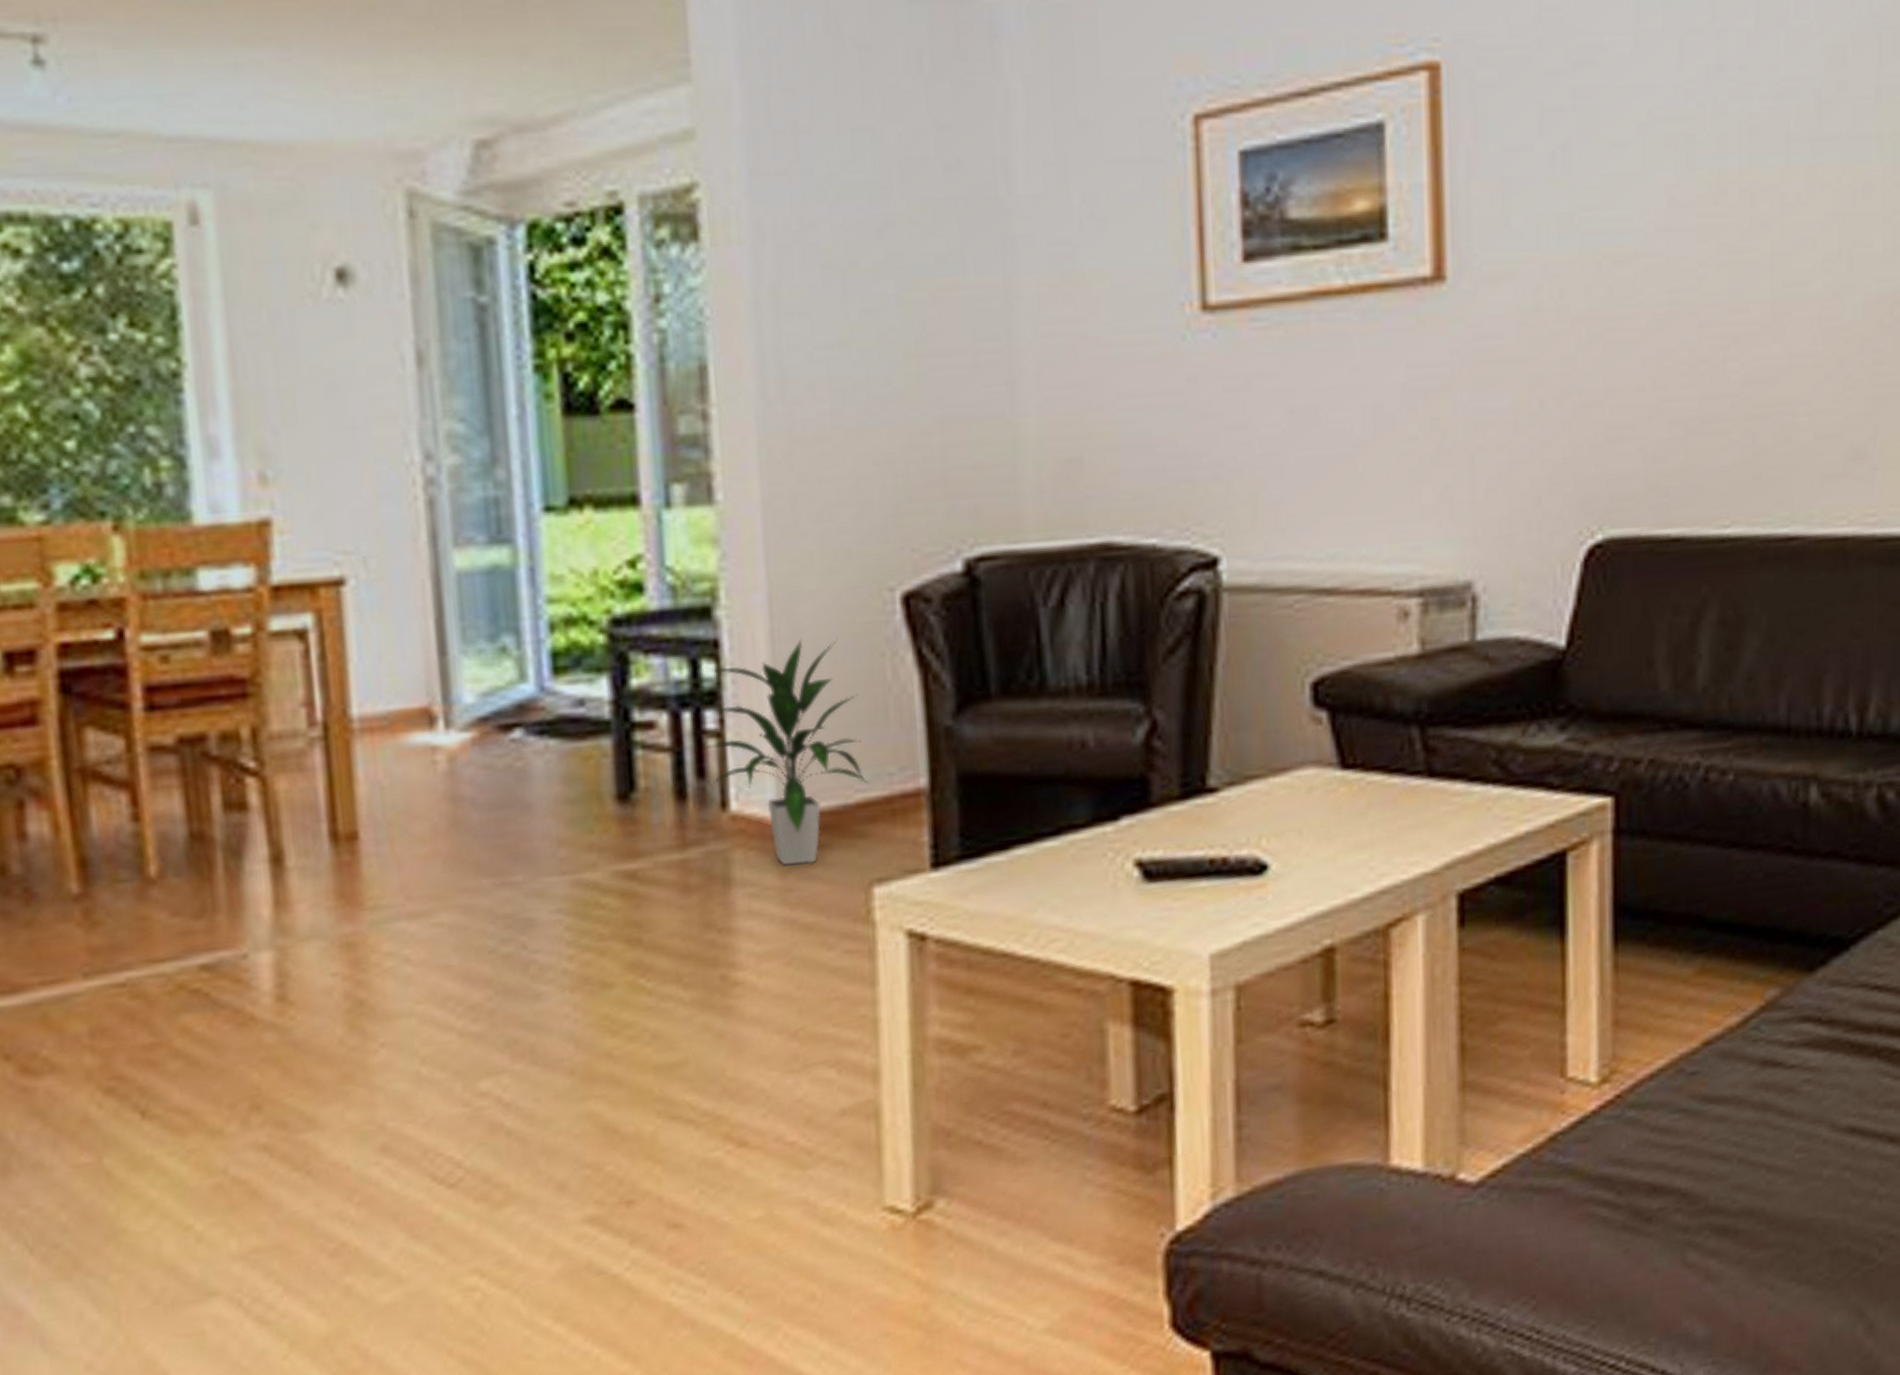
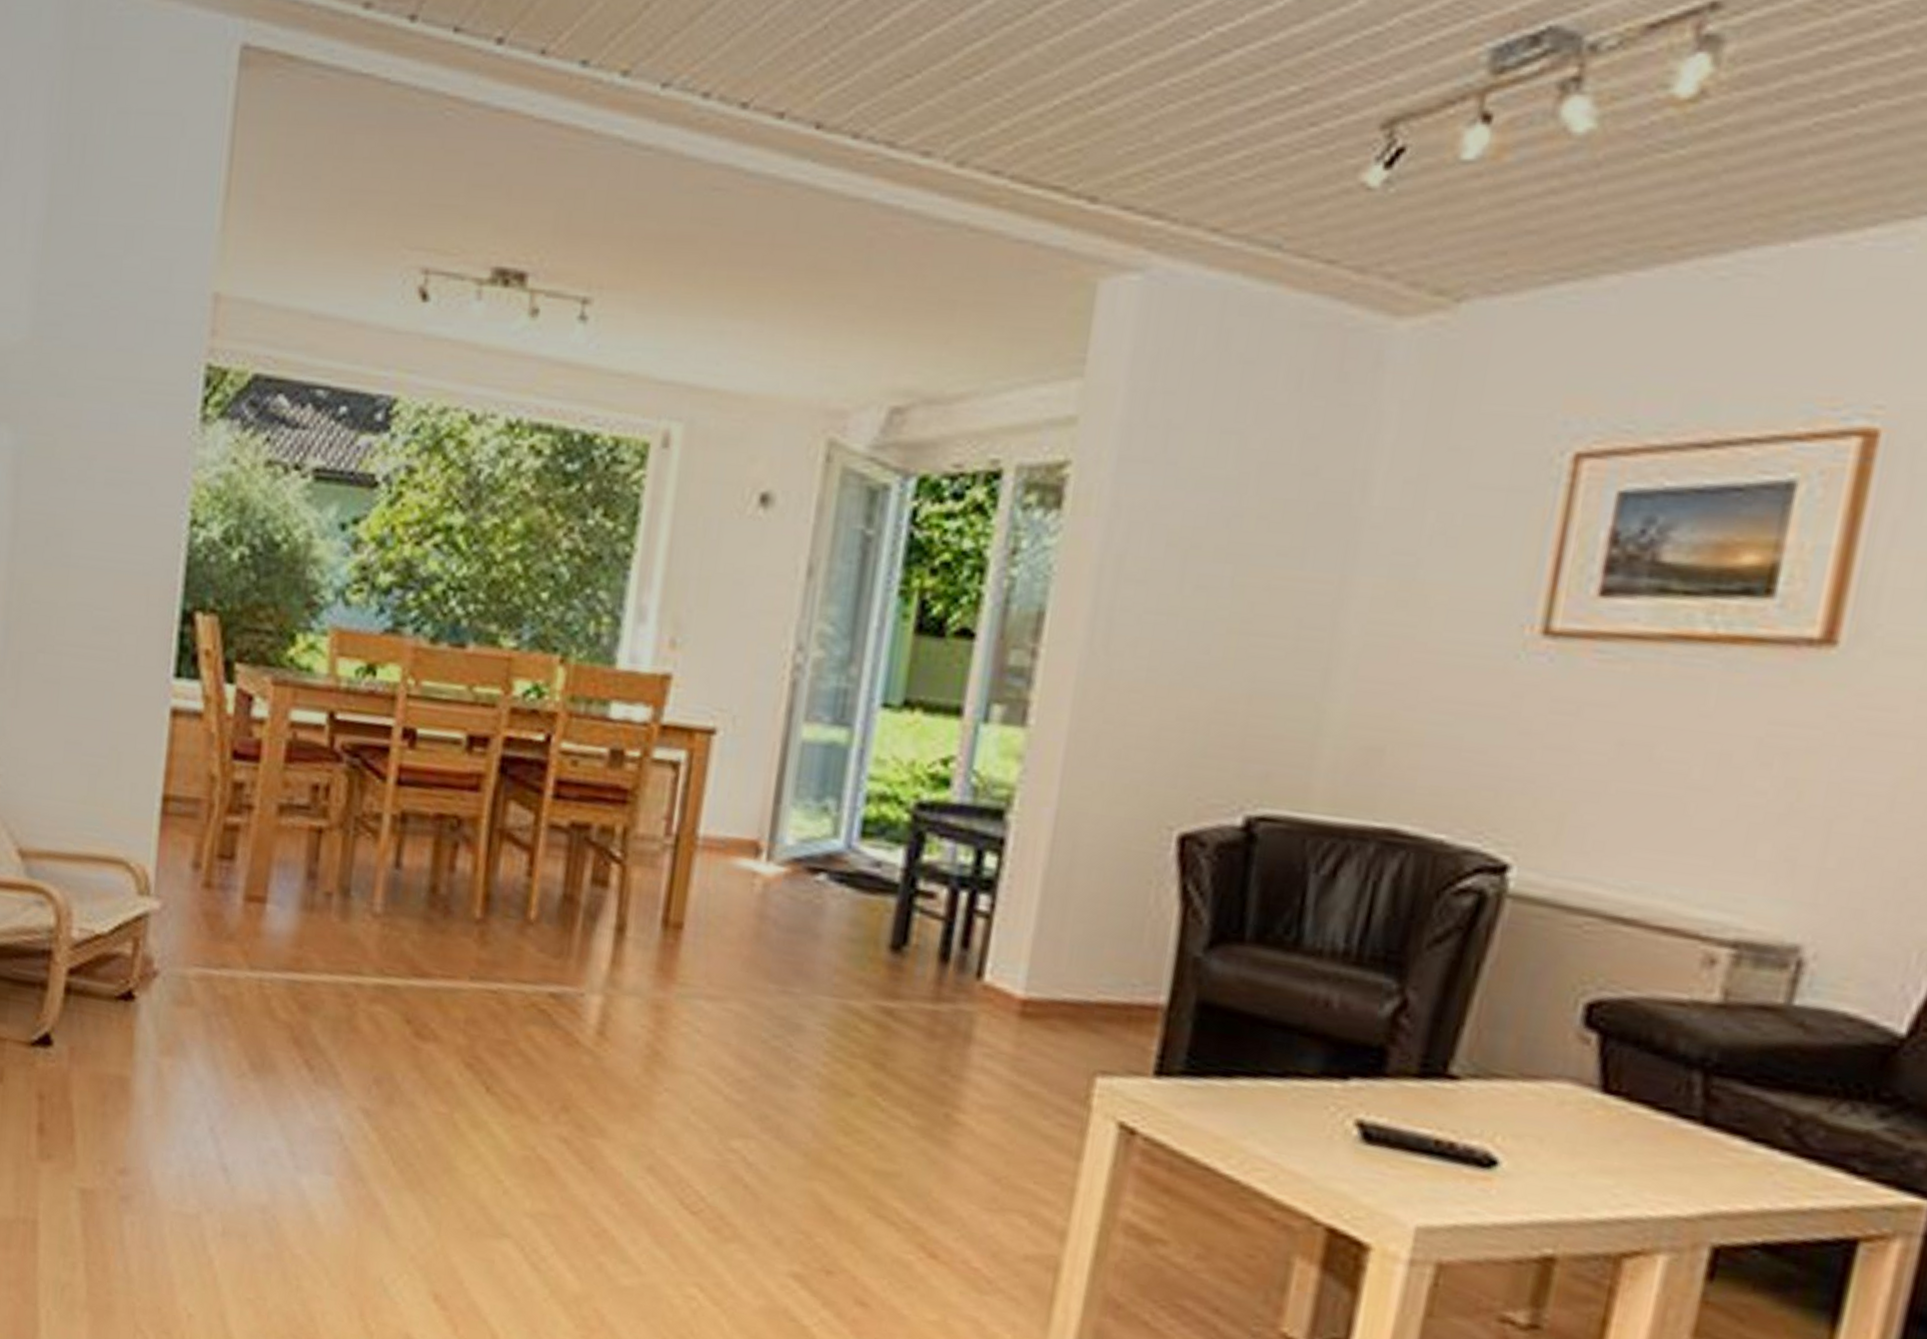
indoor plant: present [706,638,870,866] -> none [971,853,1120,1043]

